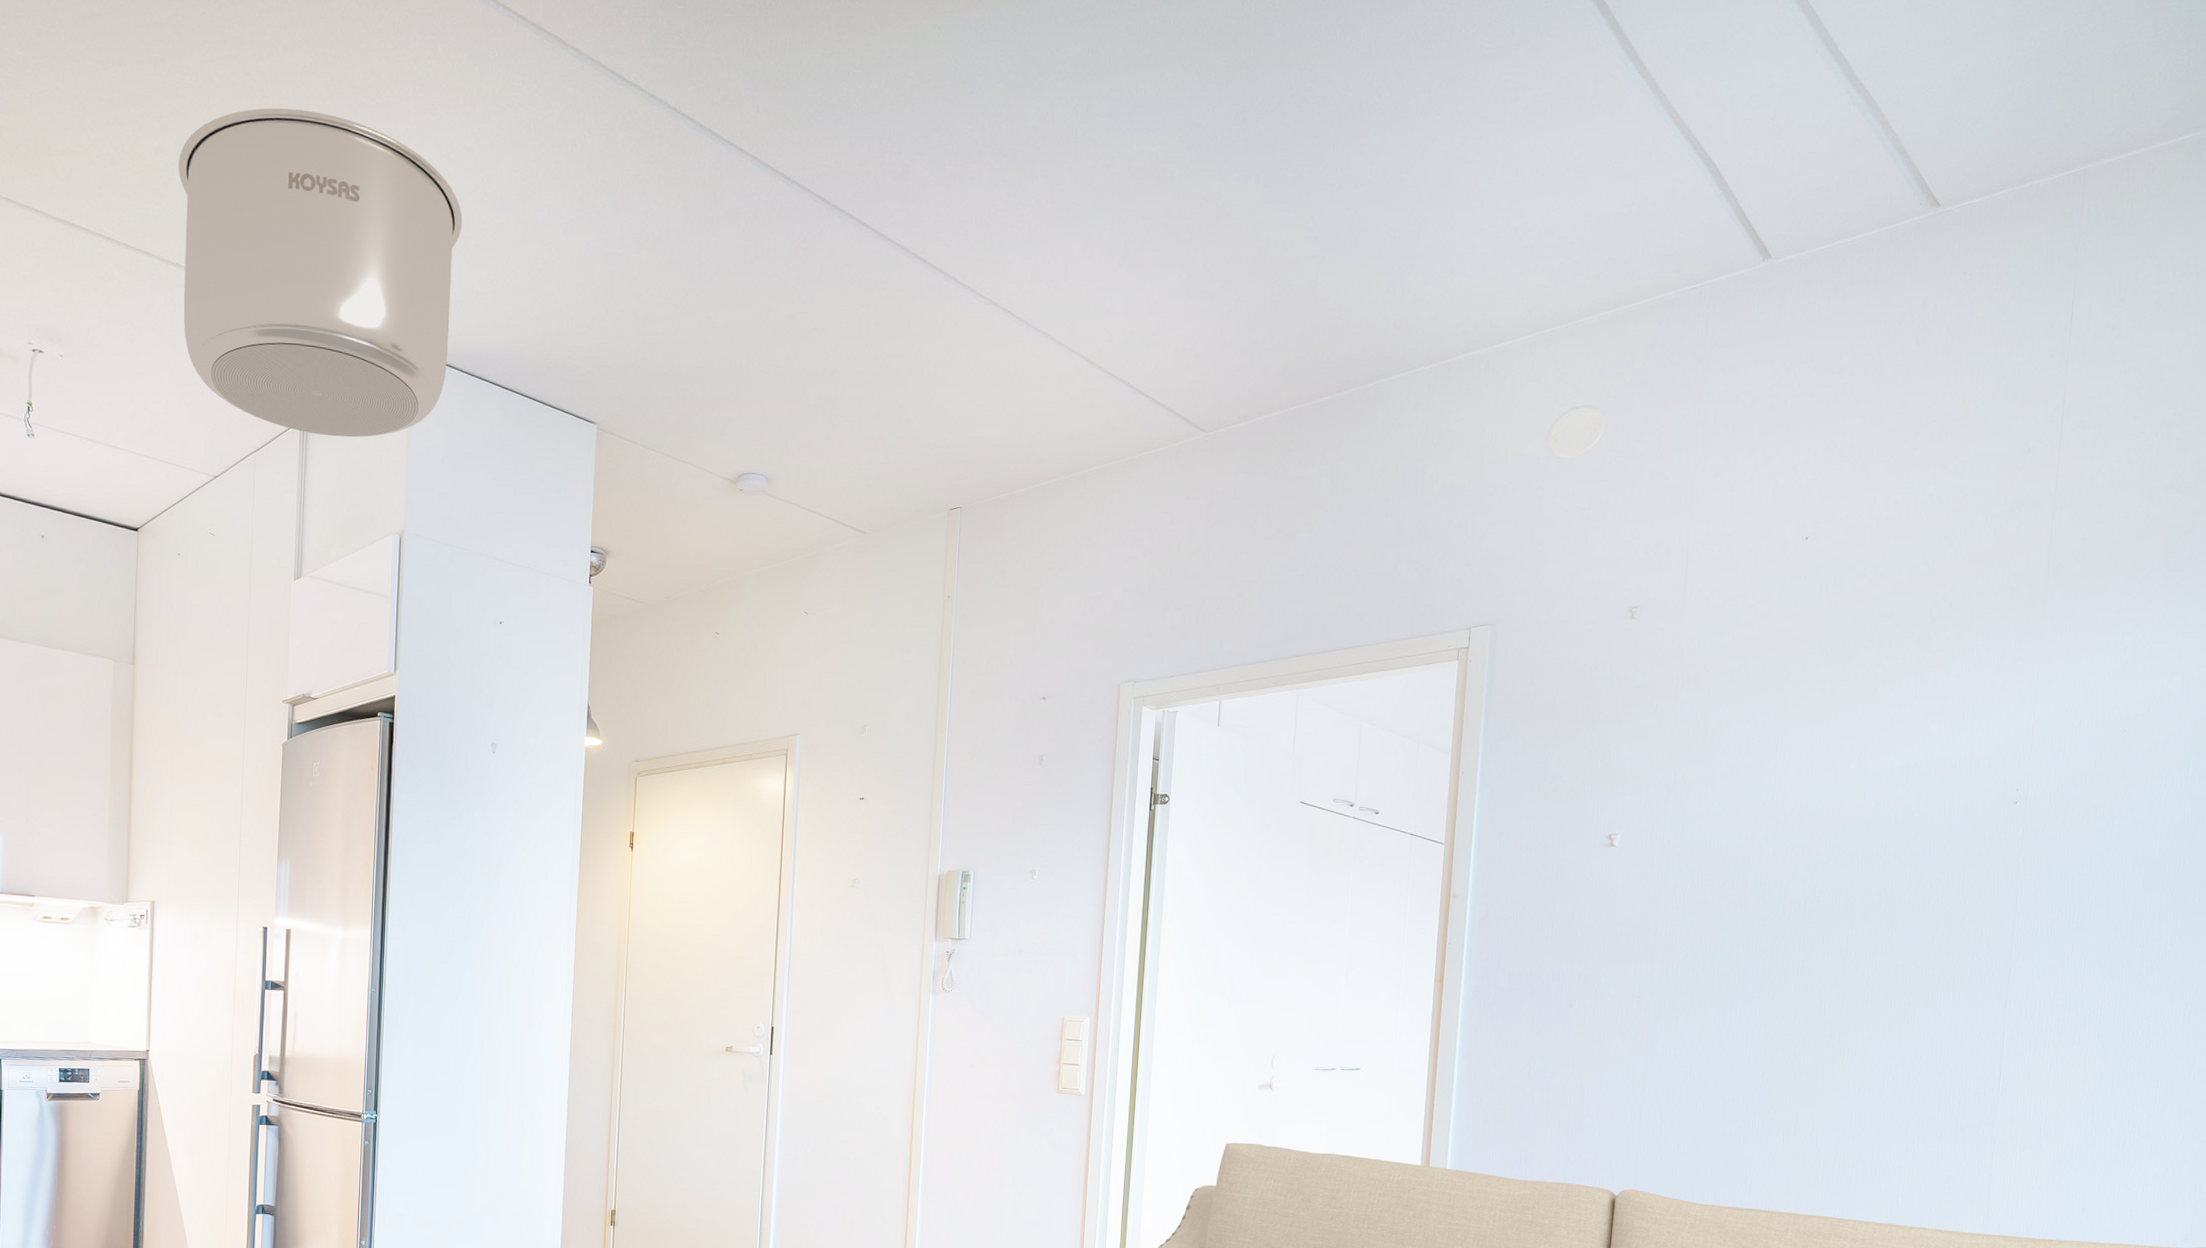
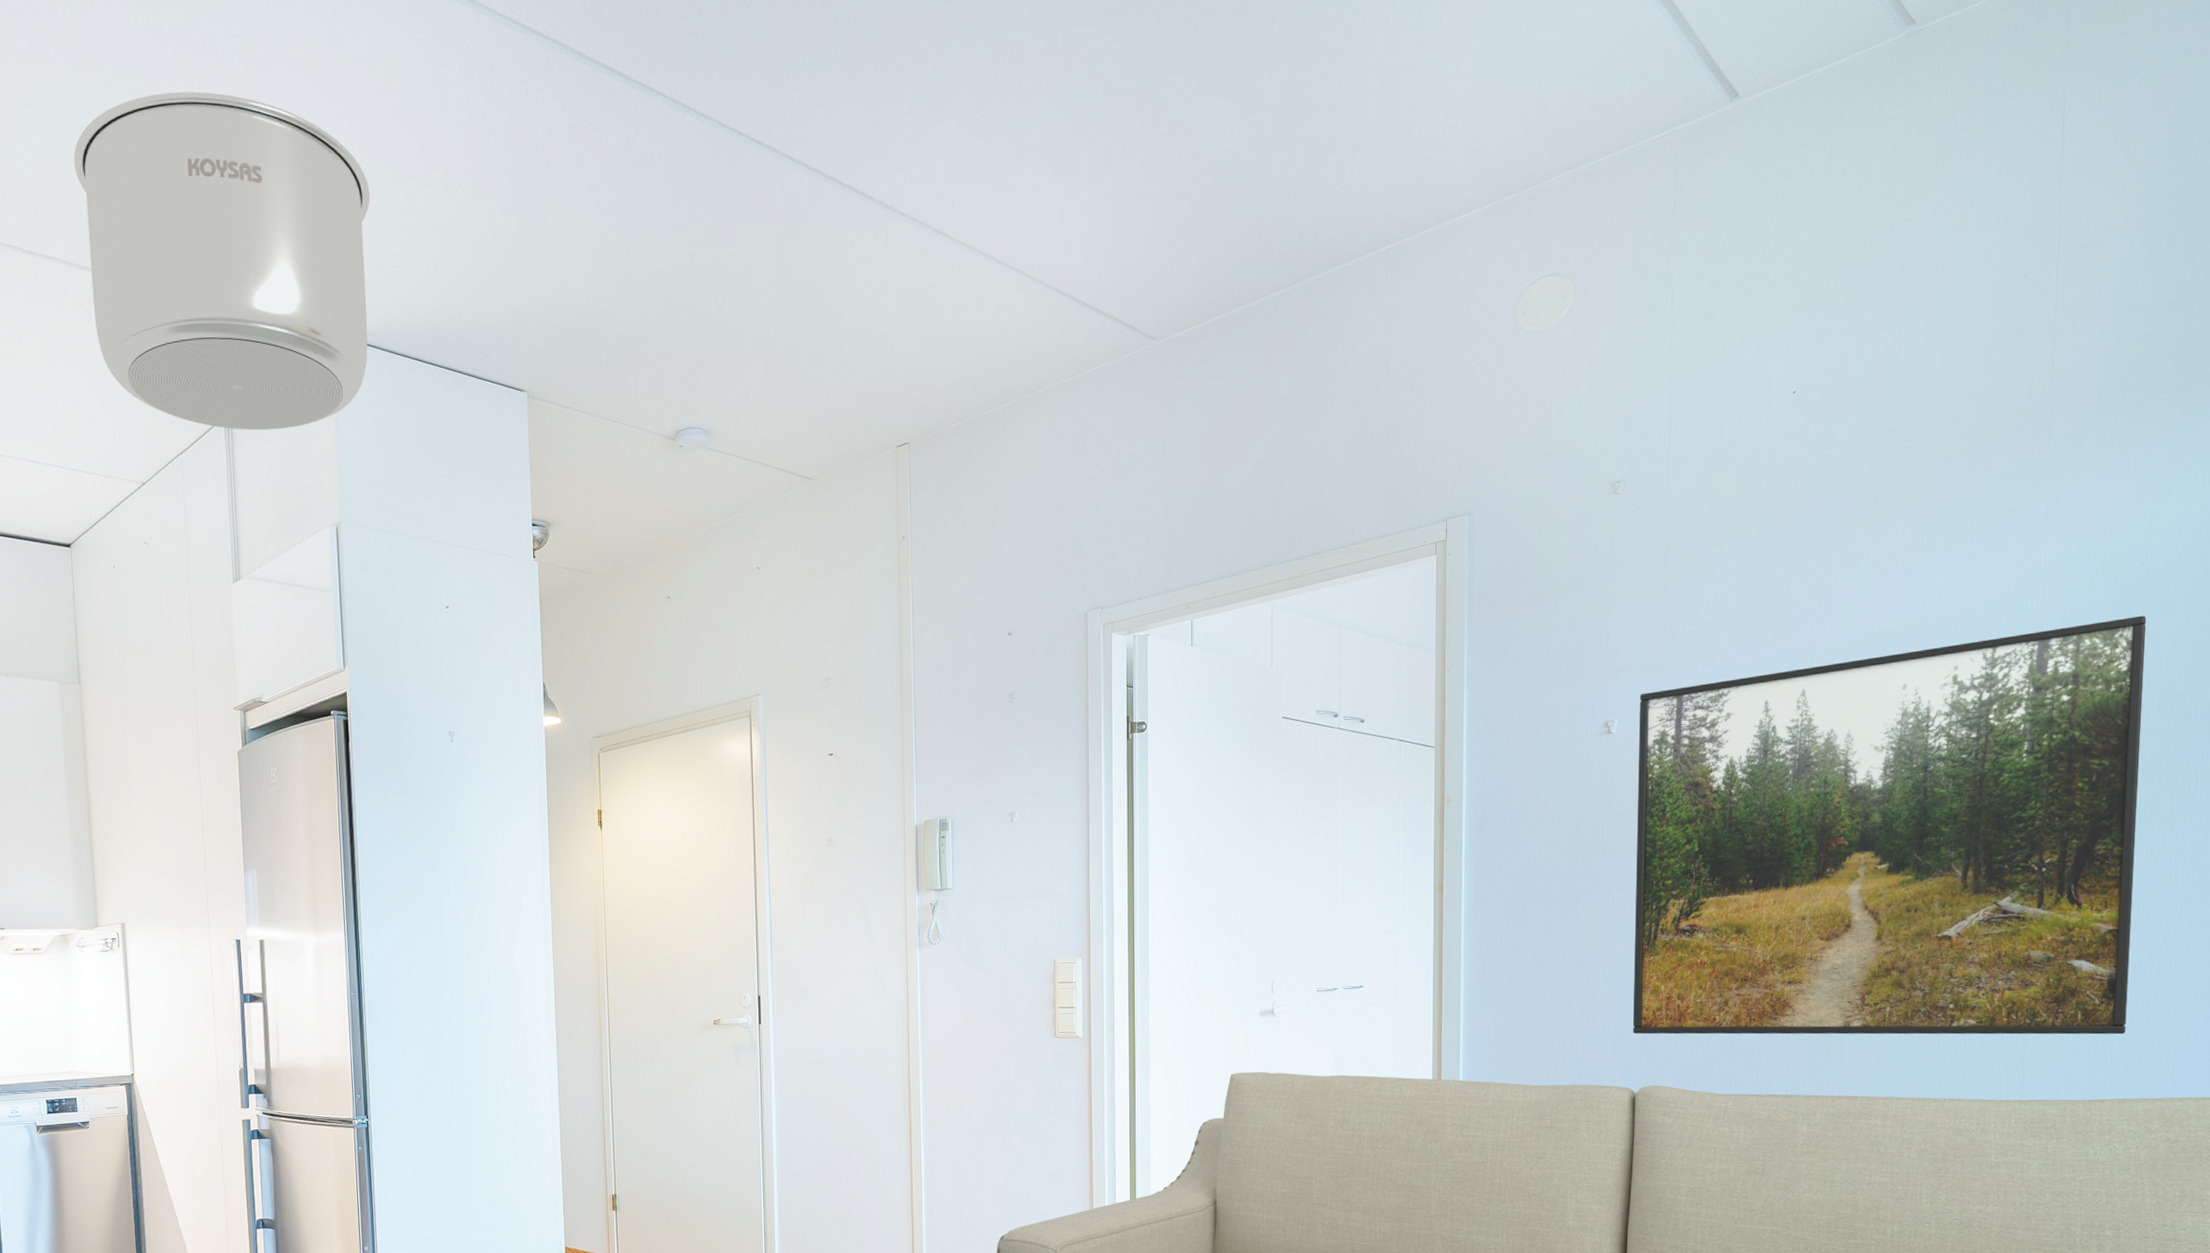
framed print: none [1617,779,2127,1179] -> present [1633,615,2147,1035]

